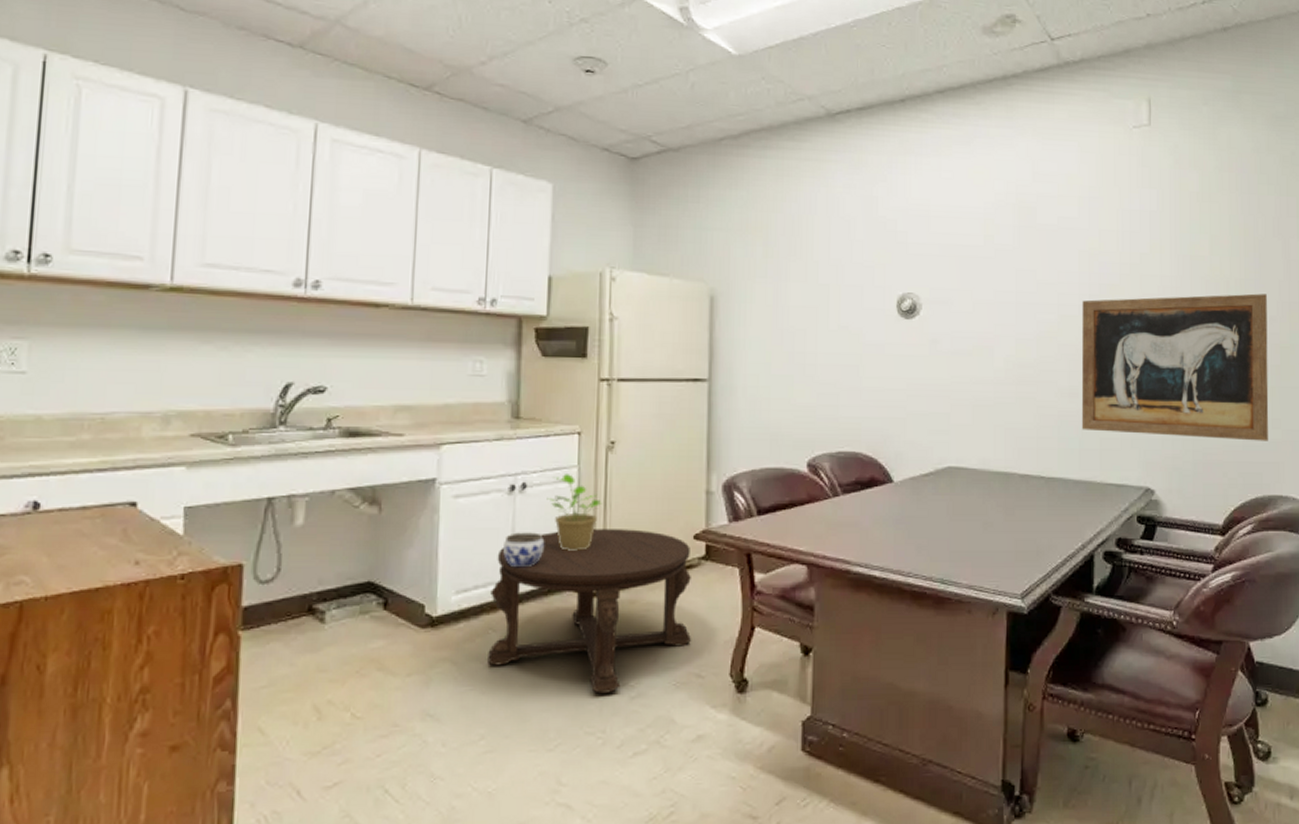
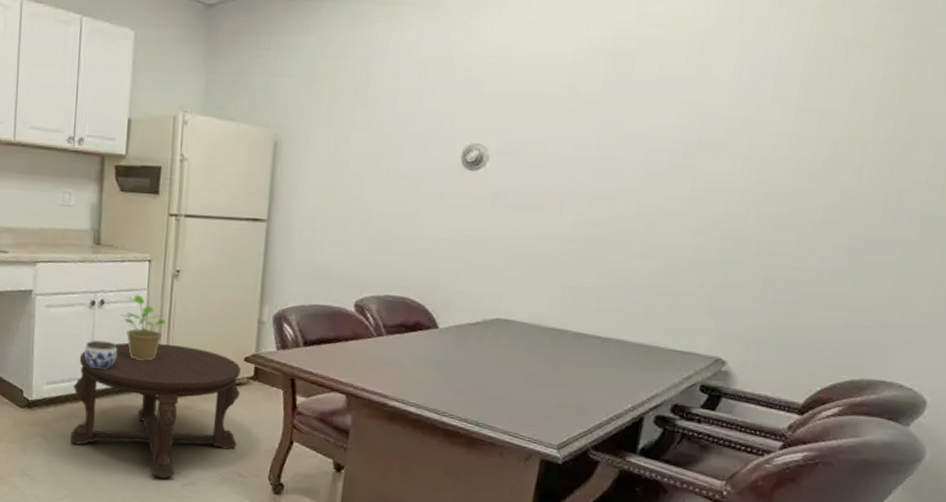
wall art: present [1081,293,1269,441] -> none [651,156,917,322]

